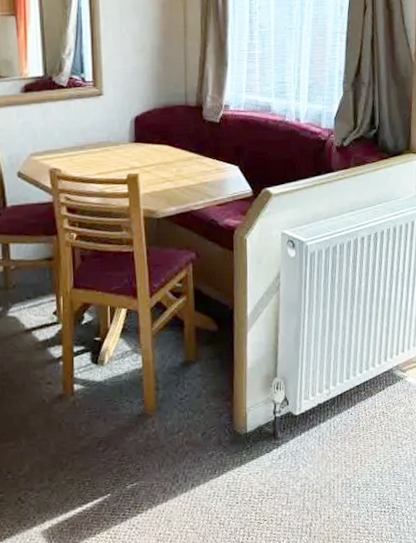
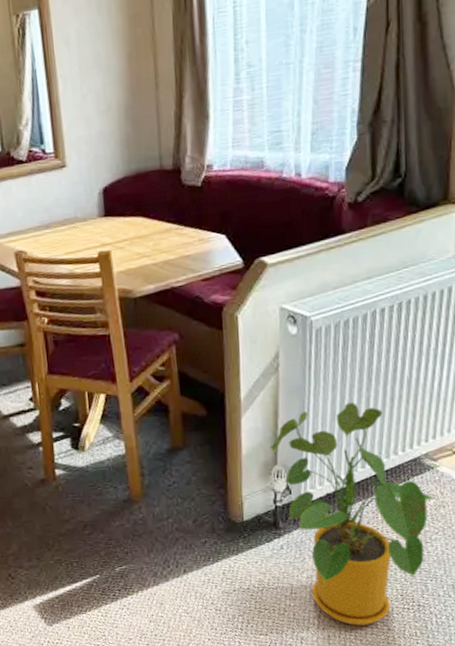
house plant: none [271,319,407,532] -> present [269,403,439,626]

